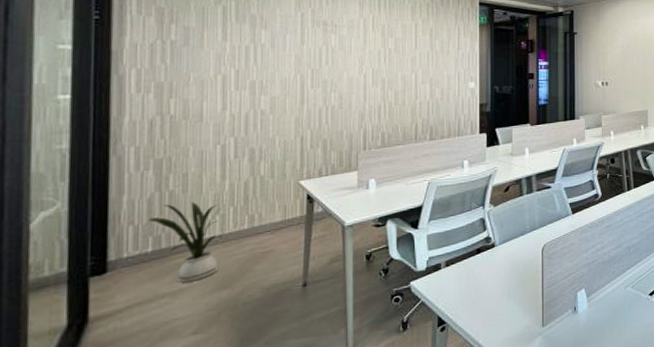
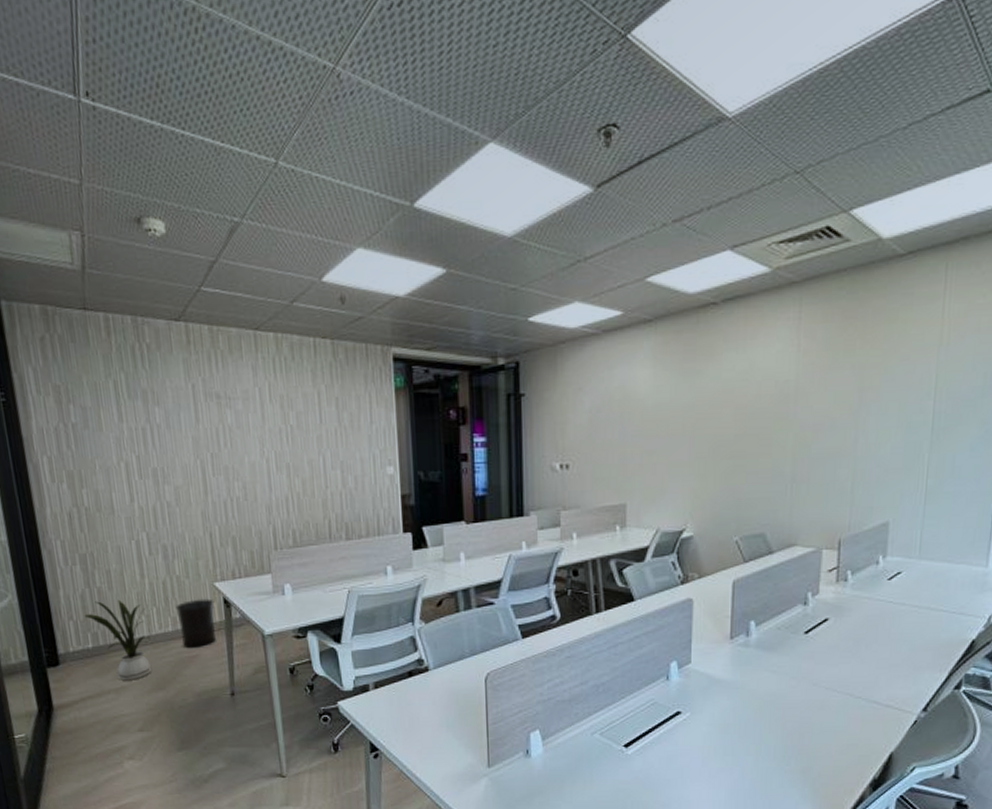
waste bin: none [255,196,297,244] -> present [176,598,216,647]

